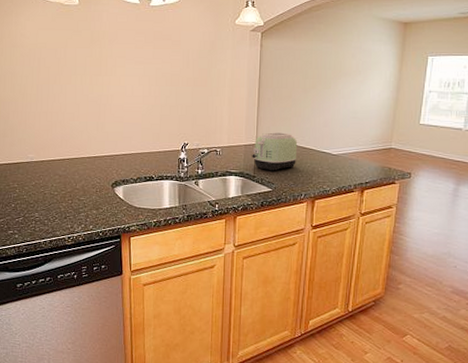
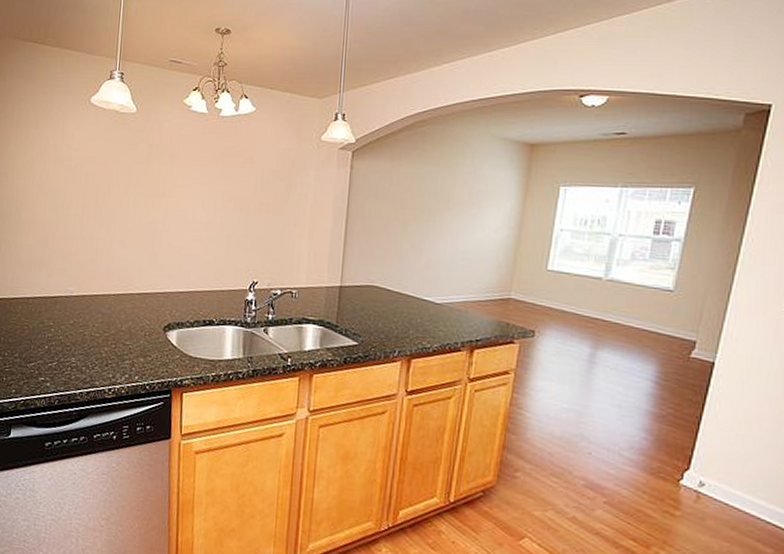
toaster: present [252,132,298,171] -> none [335,272,392,321]

